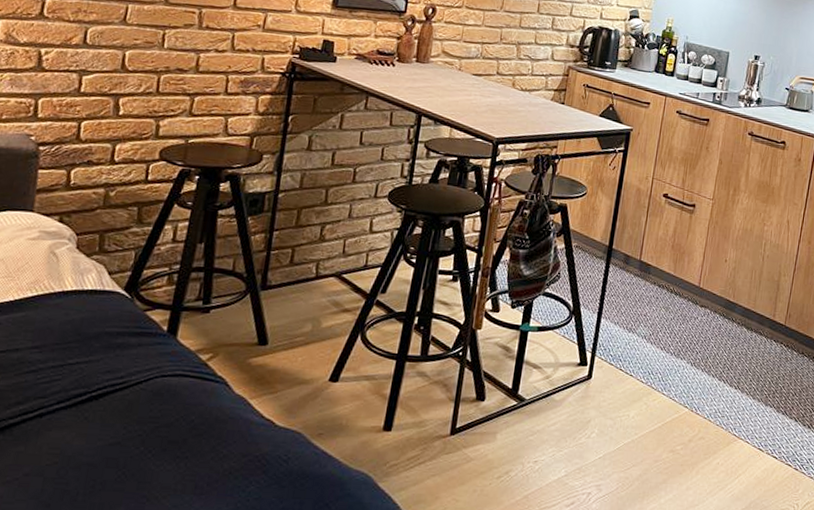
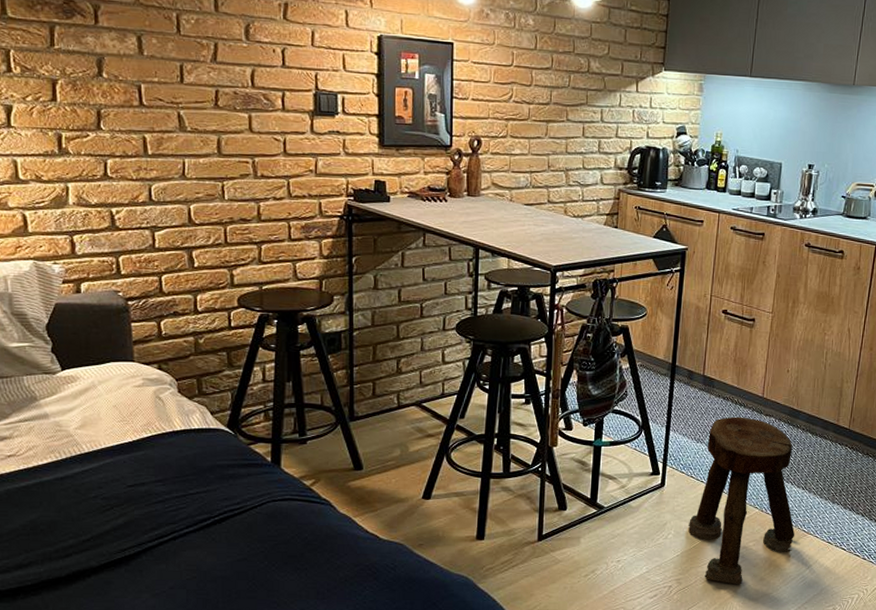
stool: none [613,306,727,494] -> present [688,416,795,585]

